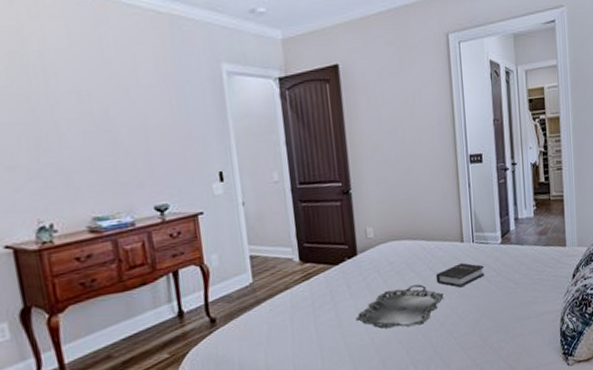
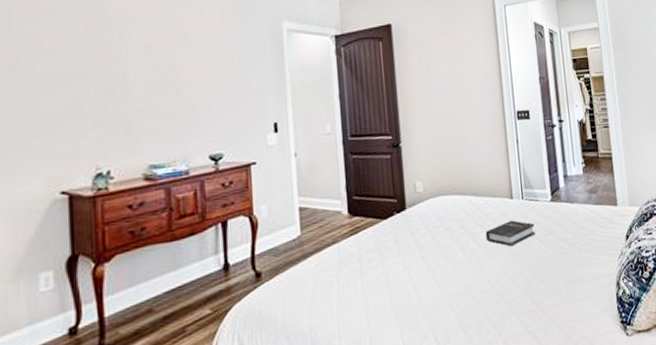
serving tray: present [355,284,444,329] -> none [403,242,494,289]

